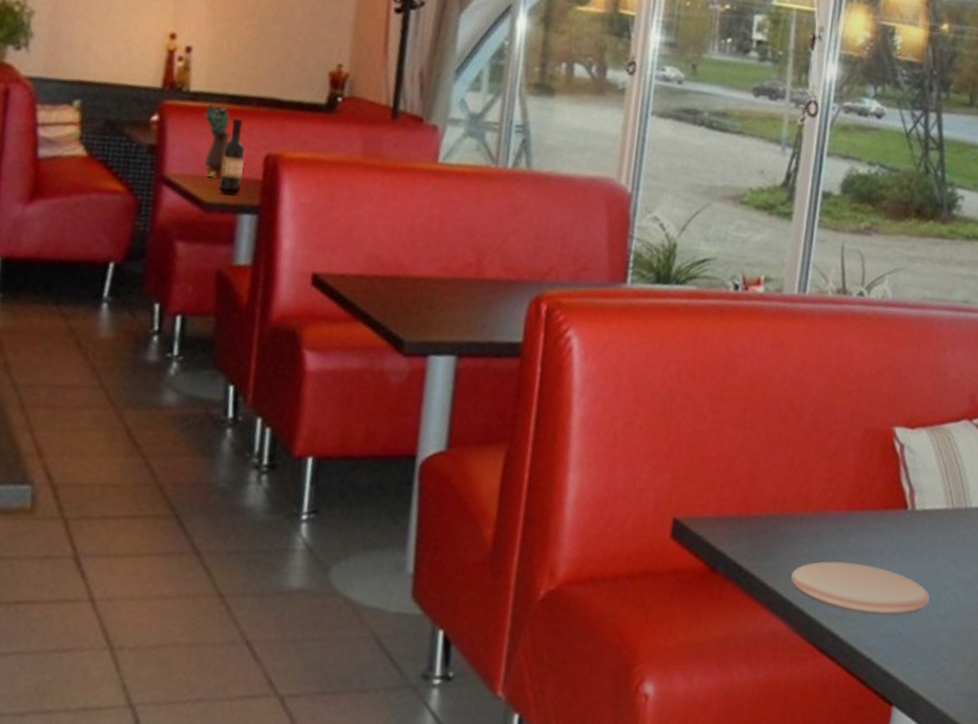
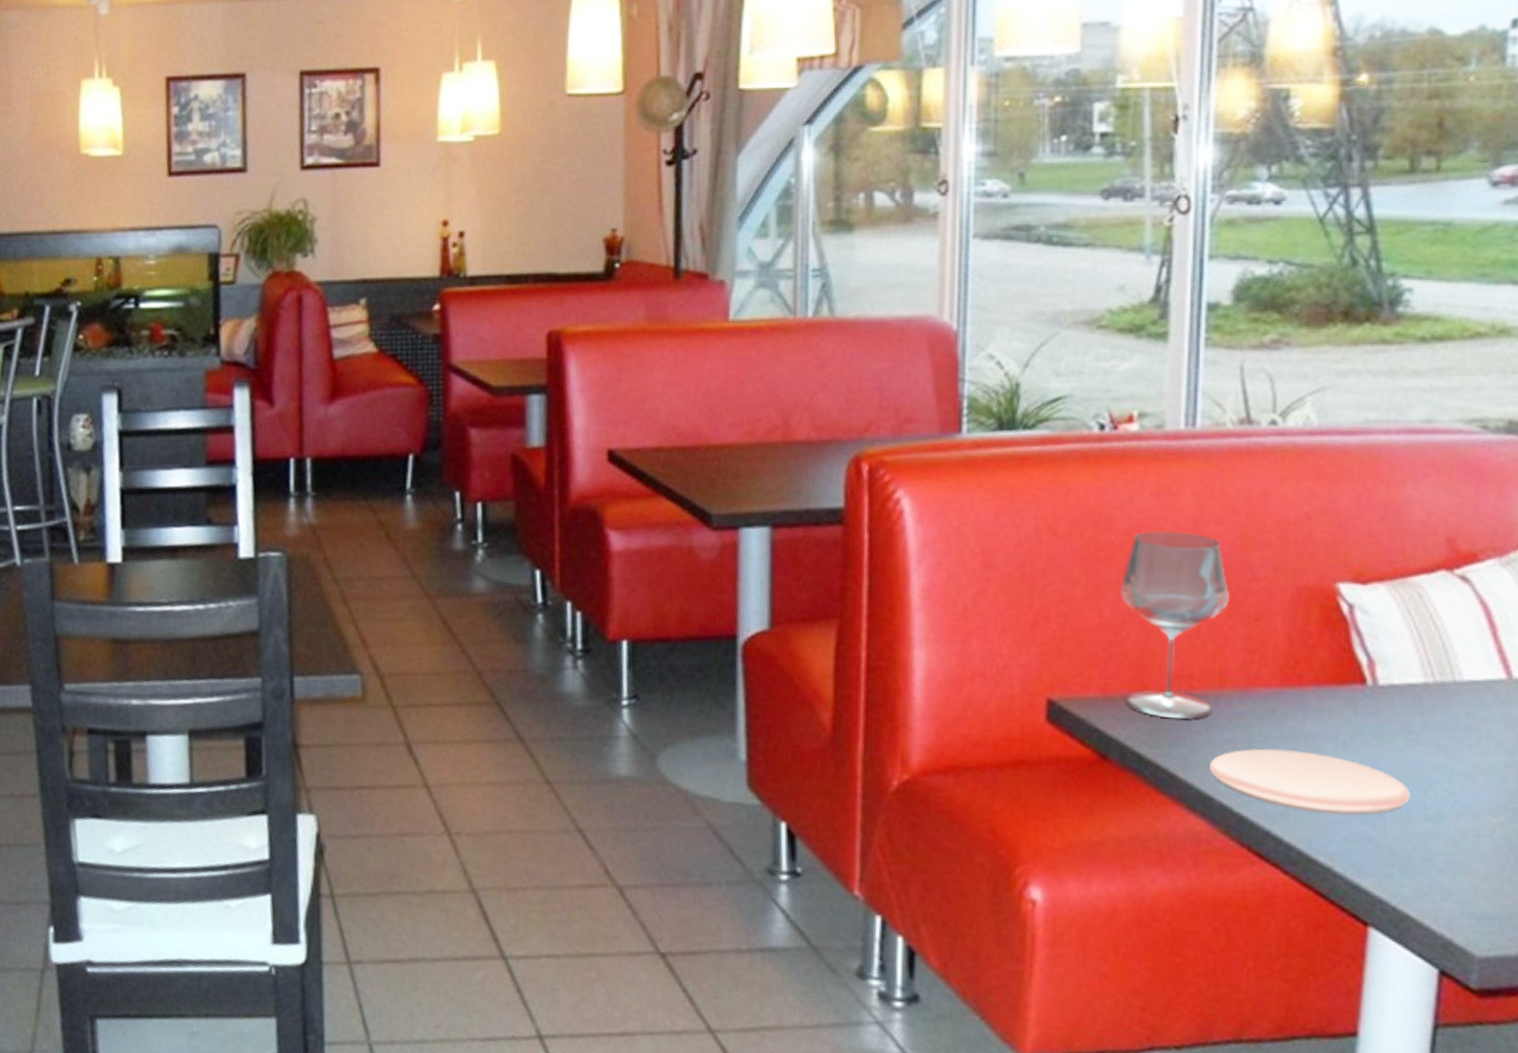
vase: present [203,101,232,179] -> none [482,284,512,361]
wine bottle: present [219,118,245,195] -> none [505,298,527,377]
wine glass: none [734,377,819,537] -> present [1118,530,1231,720]

